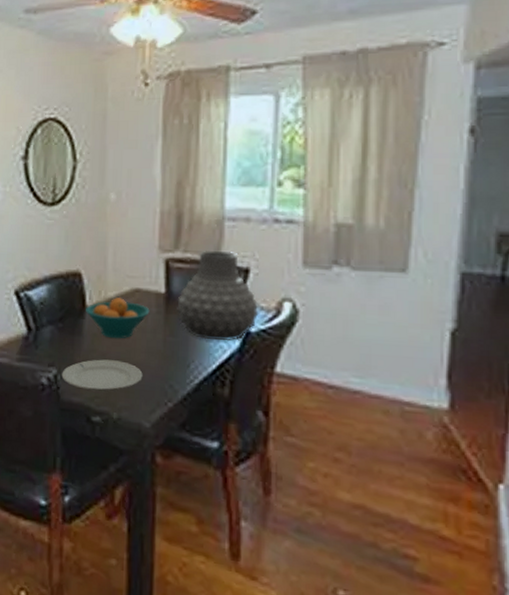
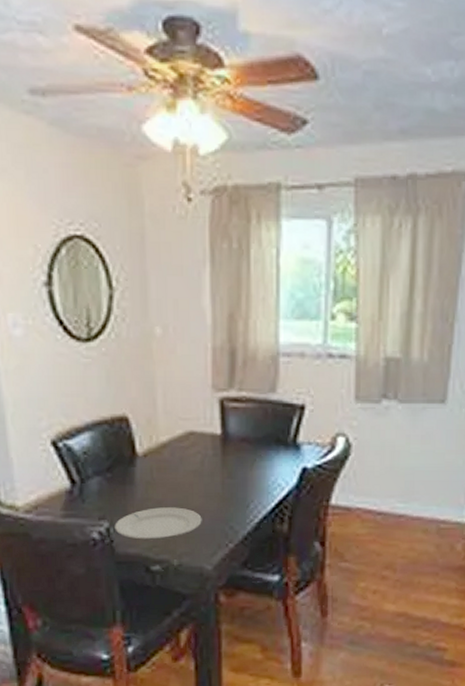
fruit bowl: present [86,297,150,339] -> none [136,442,206,485]
vase: present [177,250,259,341] -> none [234,387,315,479]

